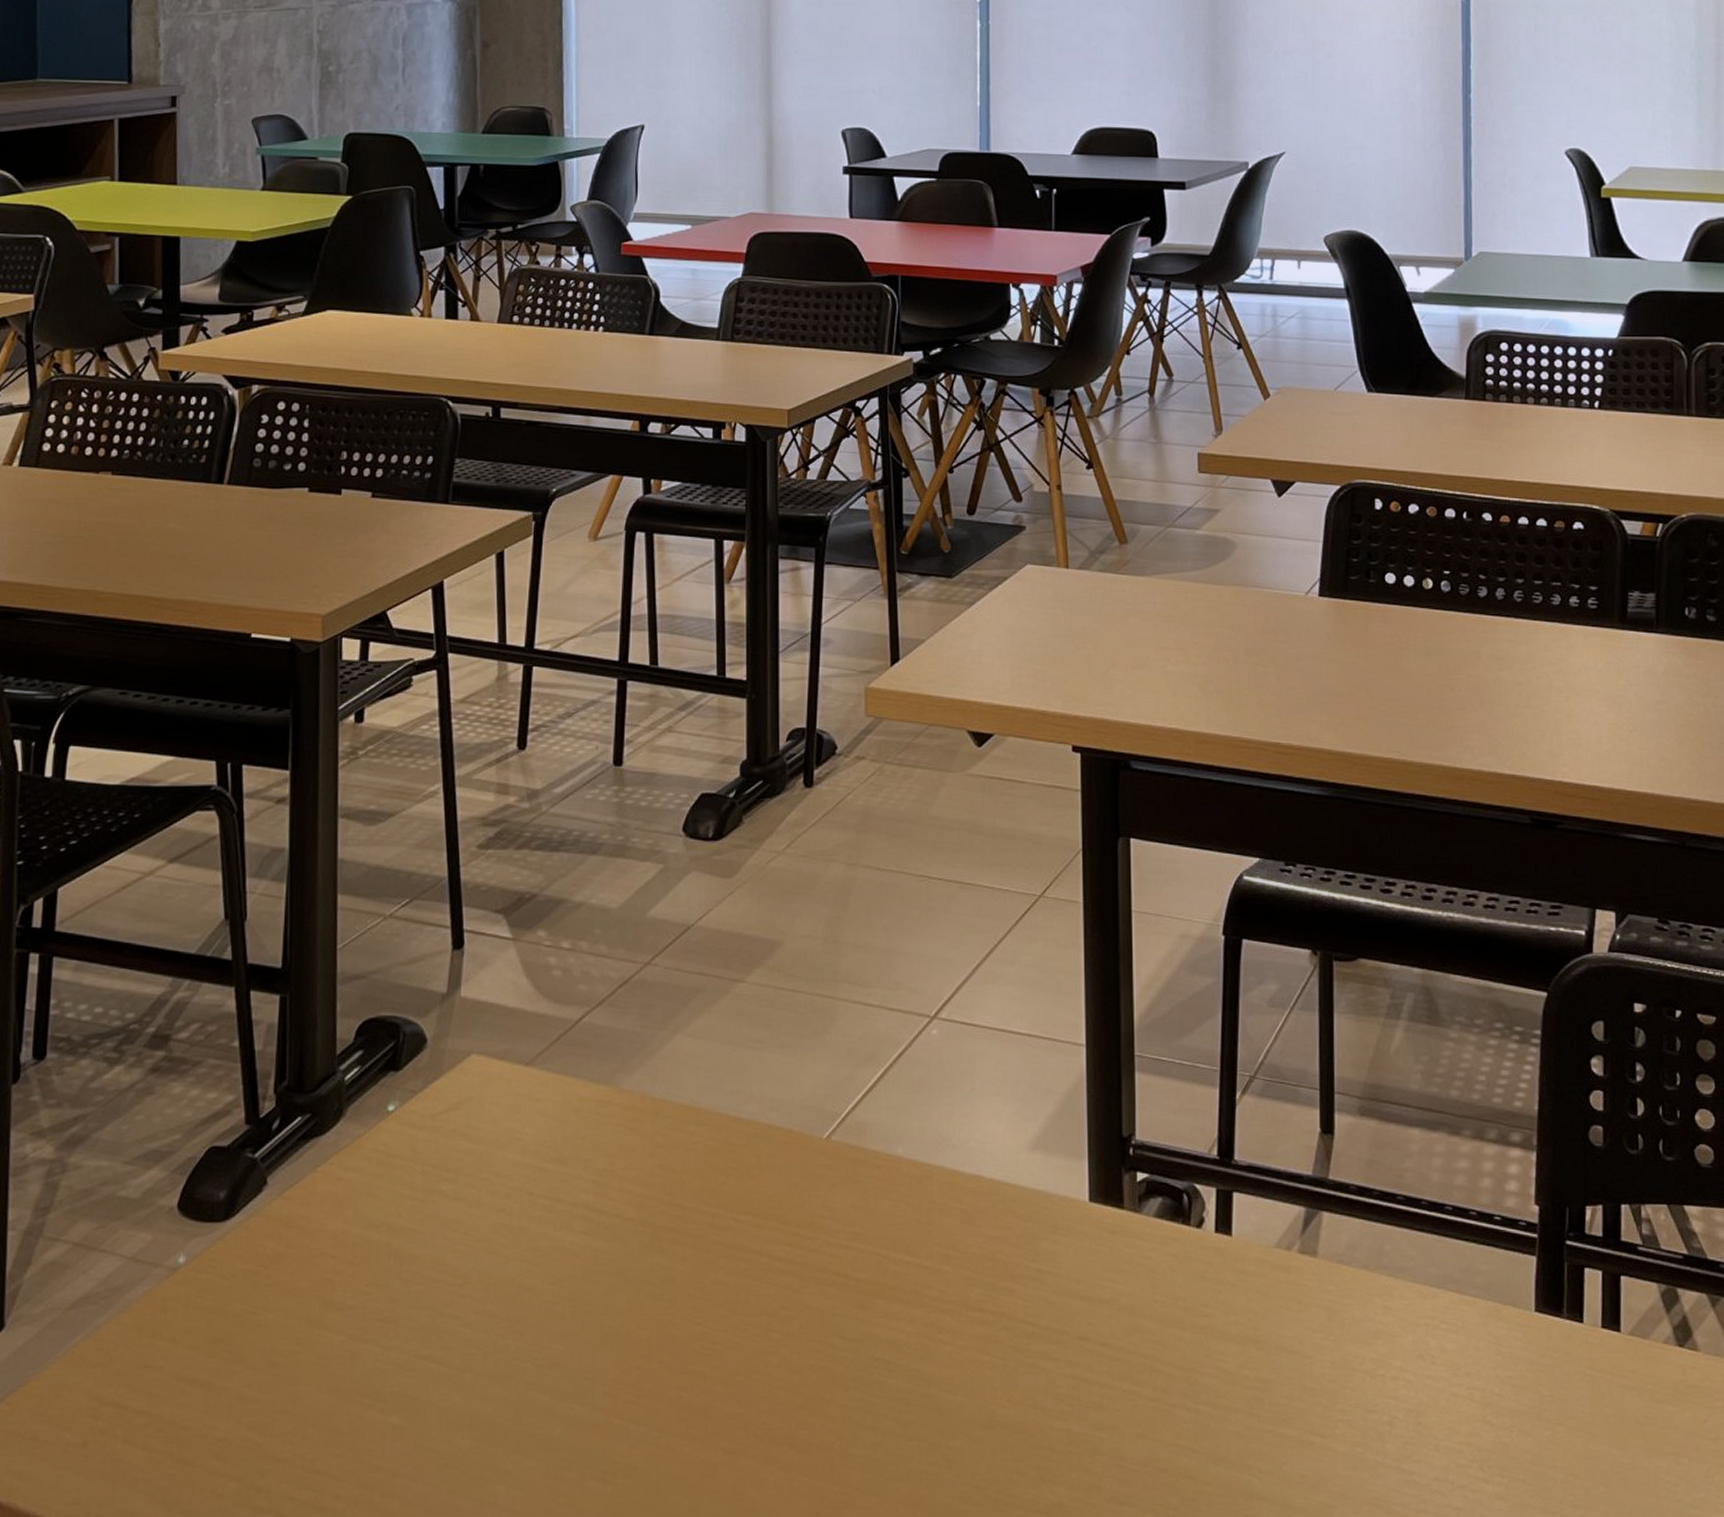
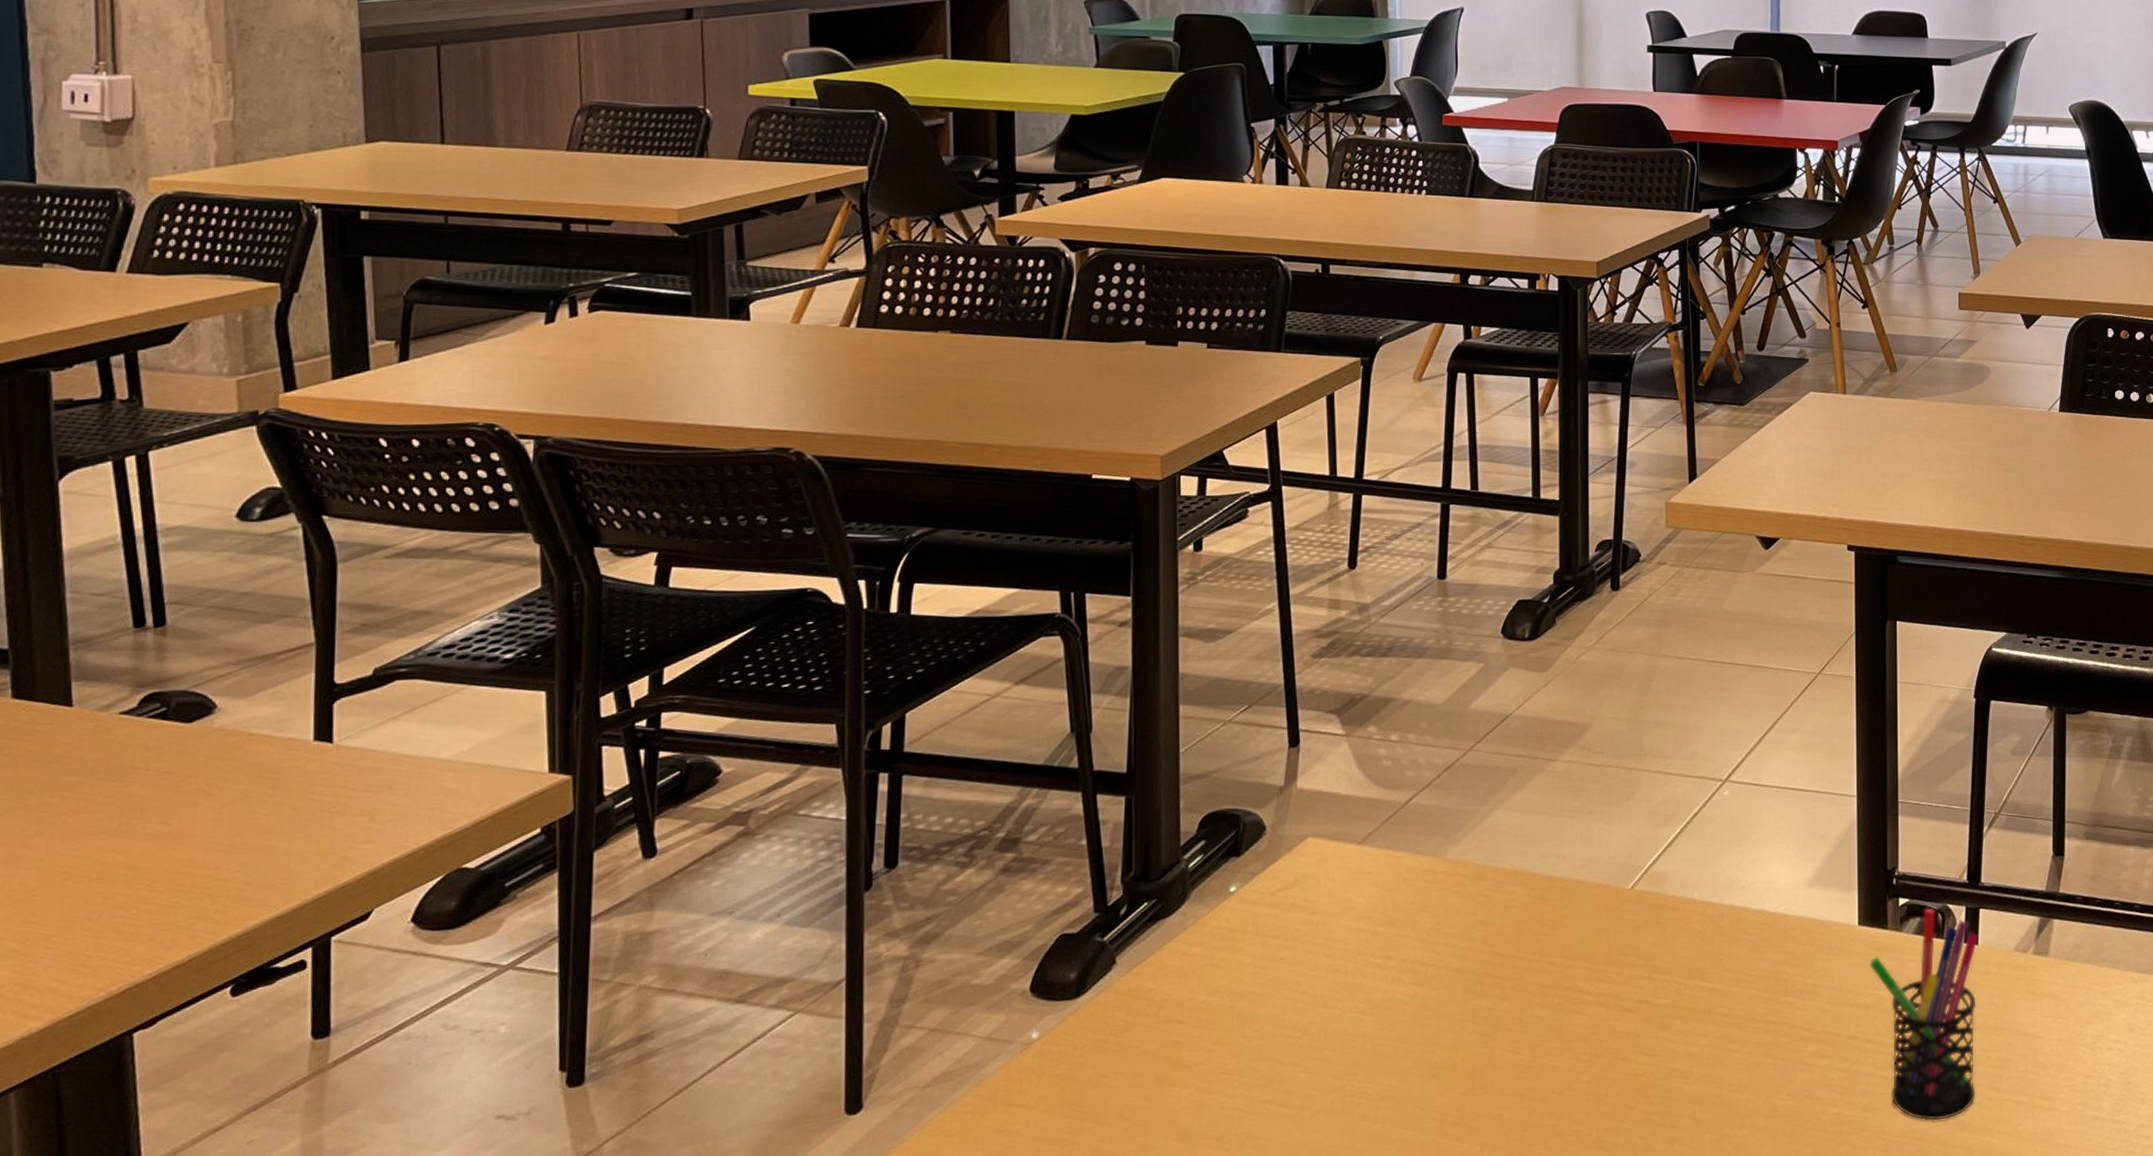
pen holder: none [1103,1186,1232,1450] -> present [1869,907,1979,1121]

